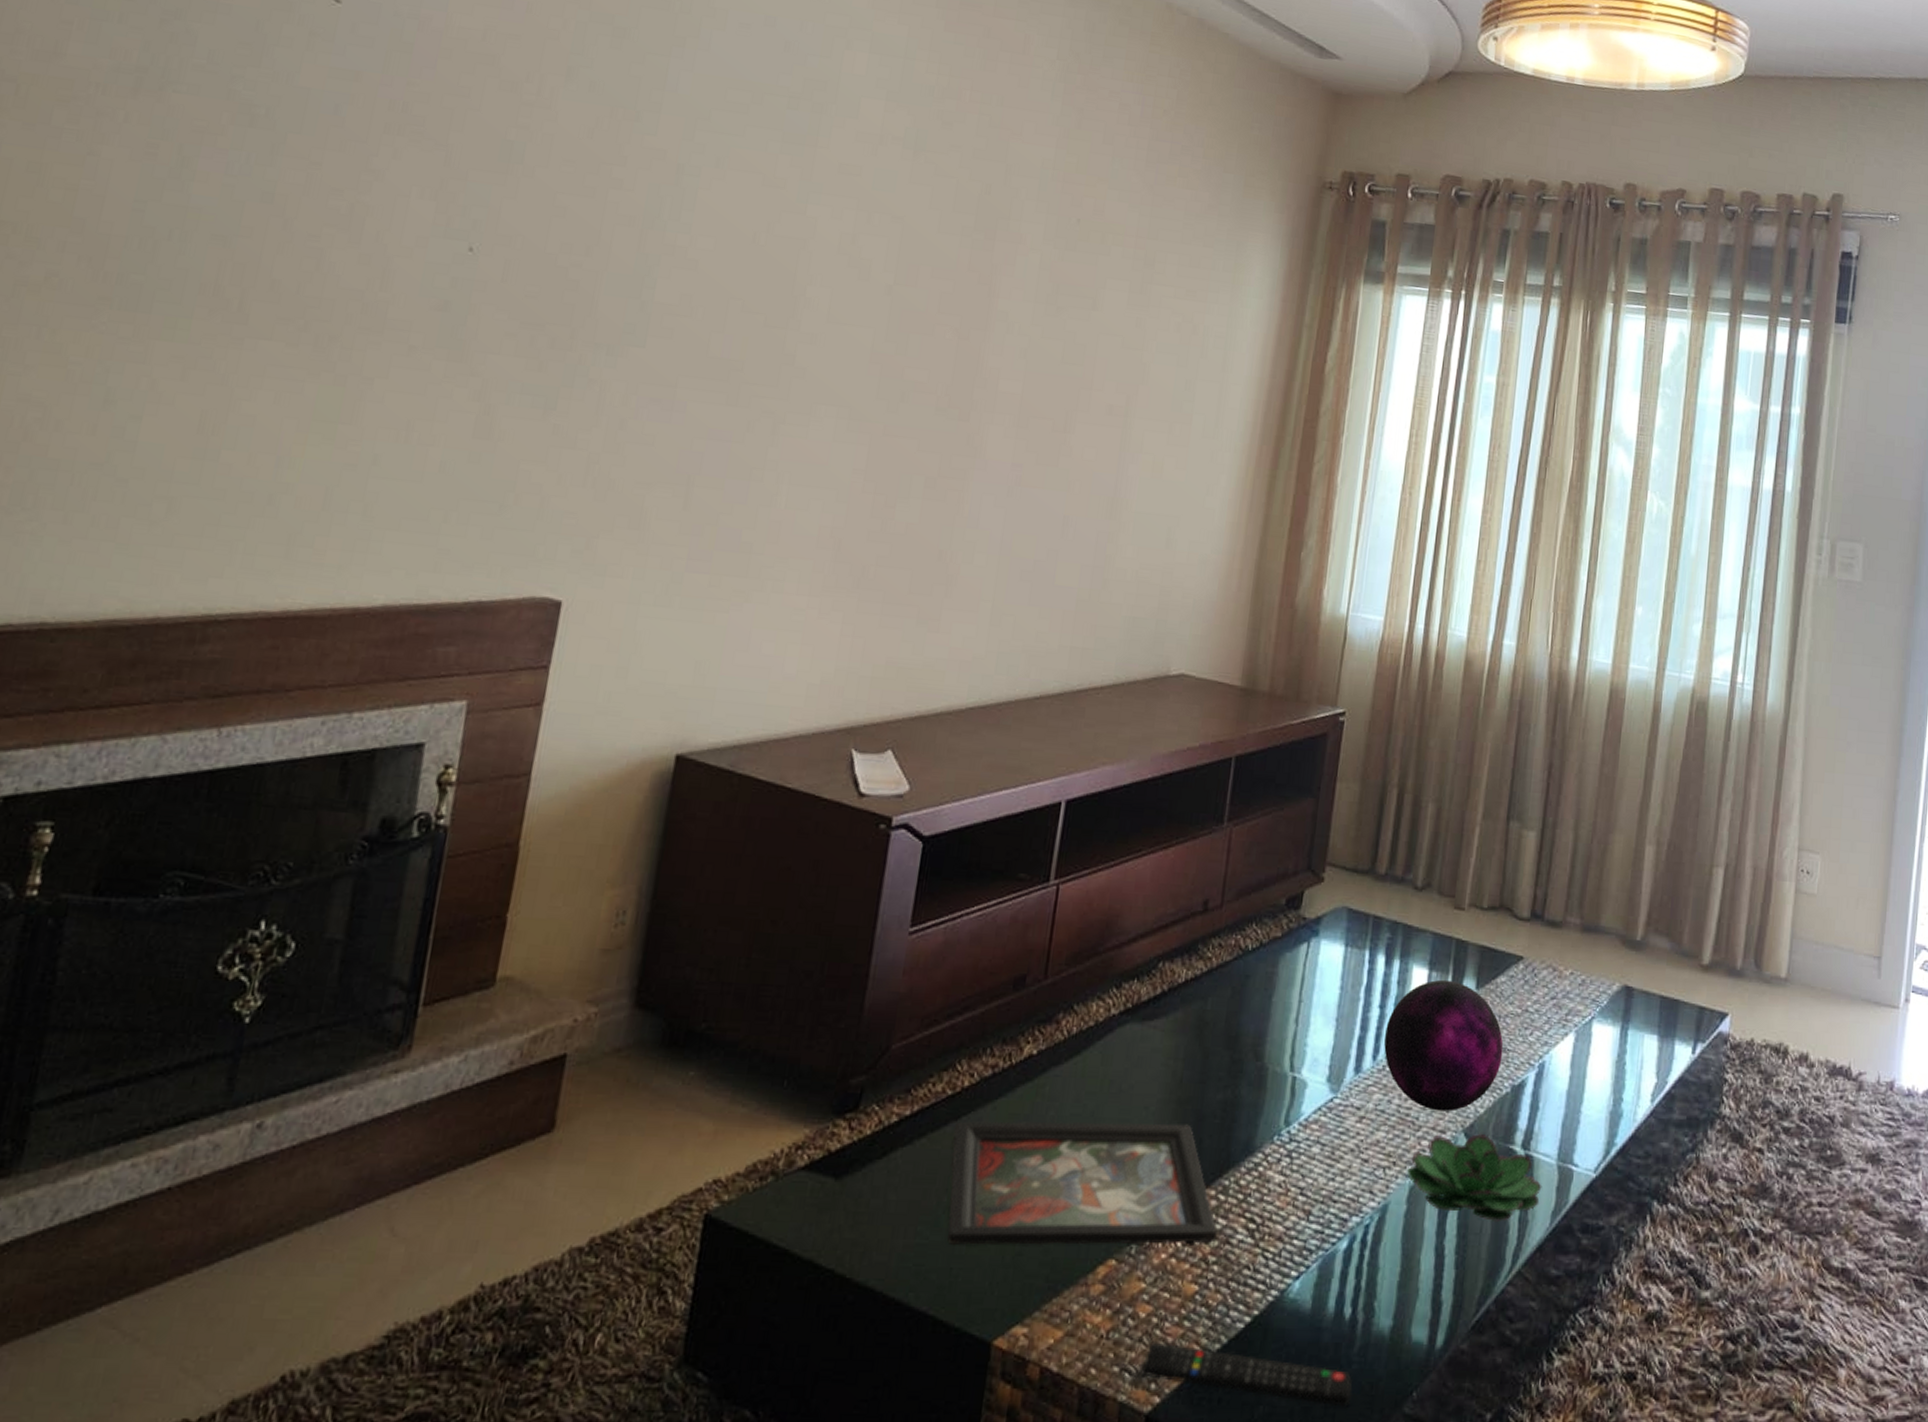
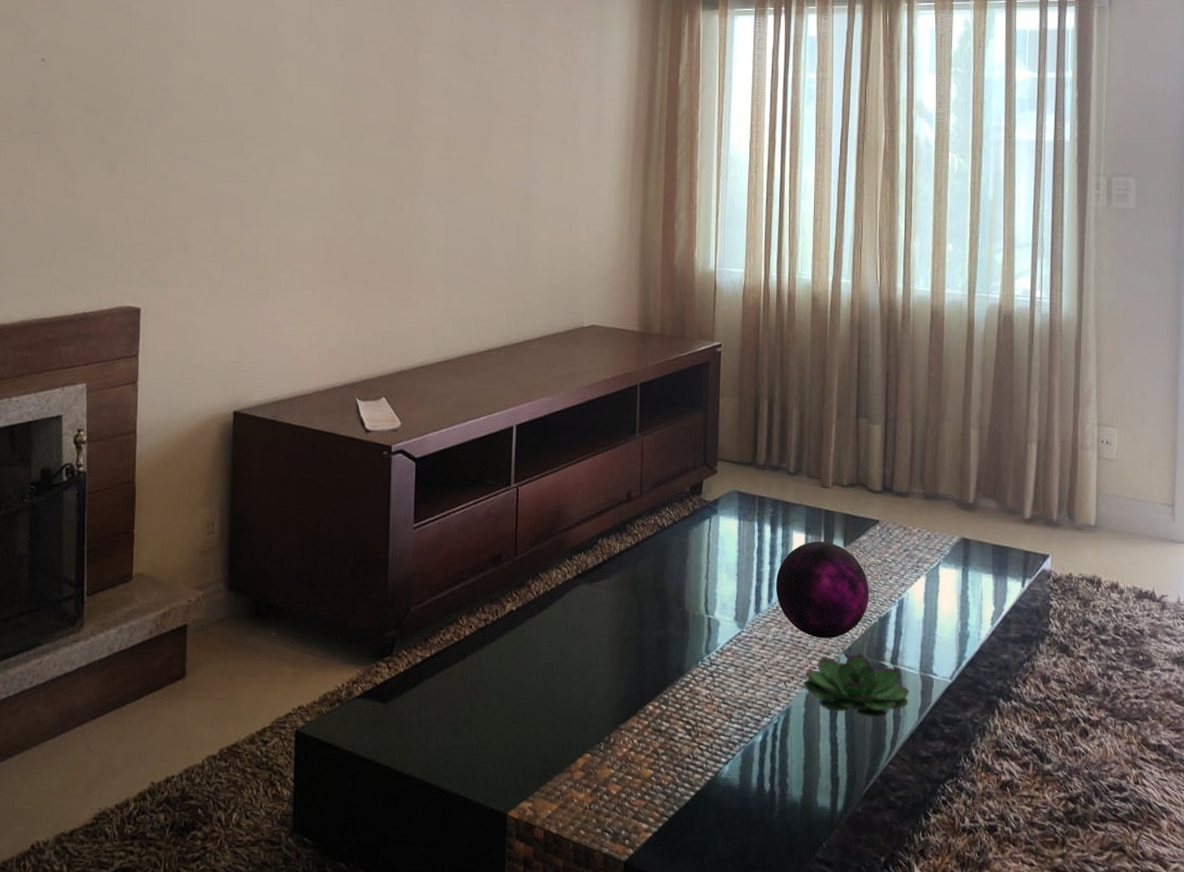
decorative tray: present [947,1120,1217,1245] -> none [462,655,663,746]
remote control: present [1140,1342,1353,1407] -> none [617,811,776,854]

